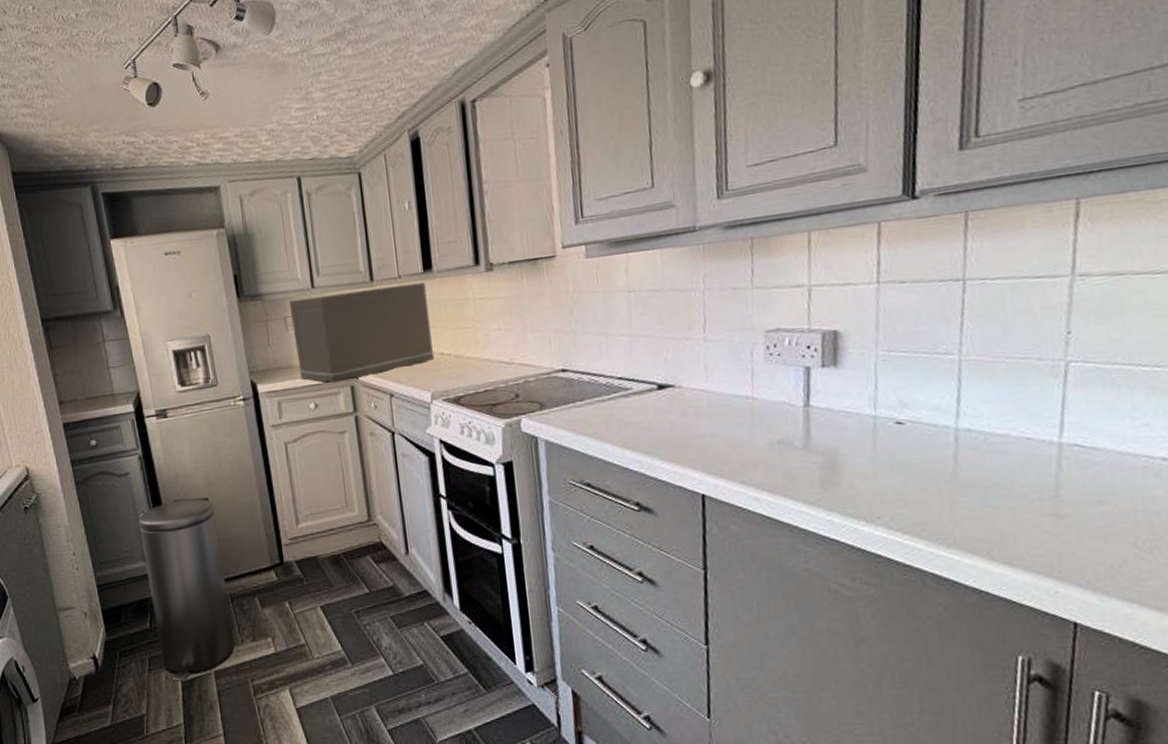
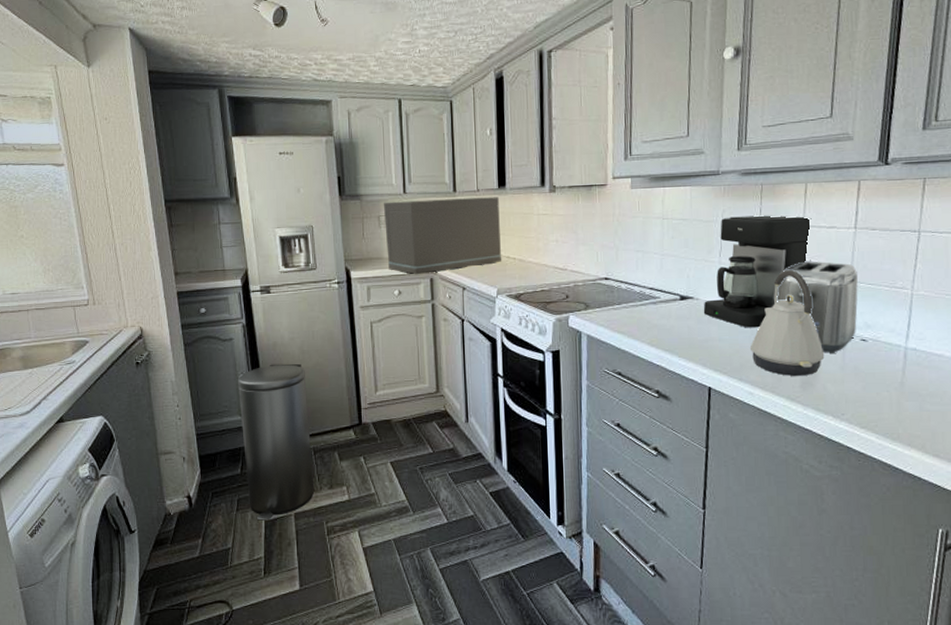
coffee maker: none [687,273,823,418] -> present [703,215,812,328]
kettle: none [752,342,850,474] -> present [750,270,825,376]
toaster: none [780,328,889,443] -> present [776,261,858,353]

